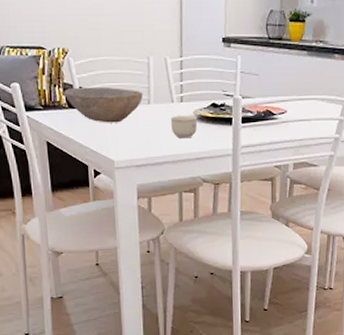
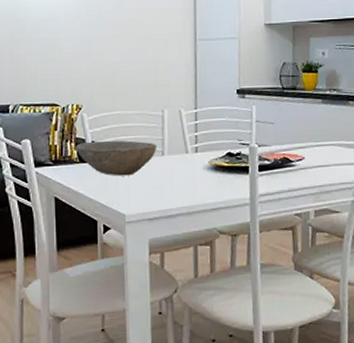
cup: present [170,115,198,139] -> none [184,165,213,189]

